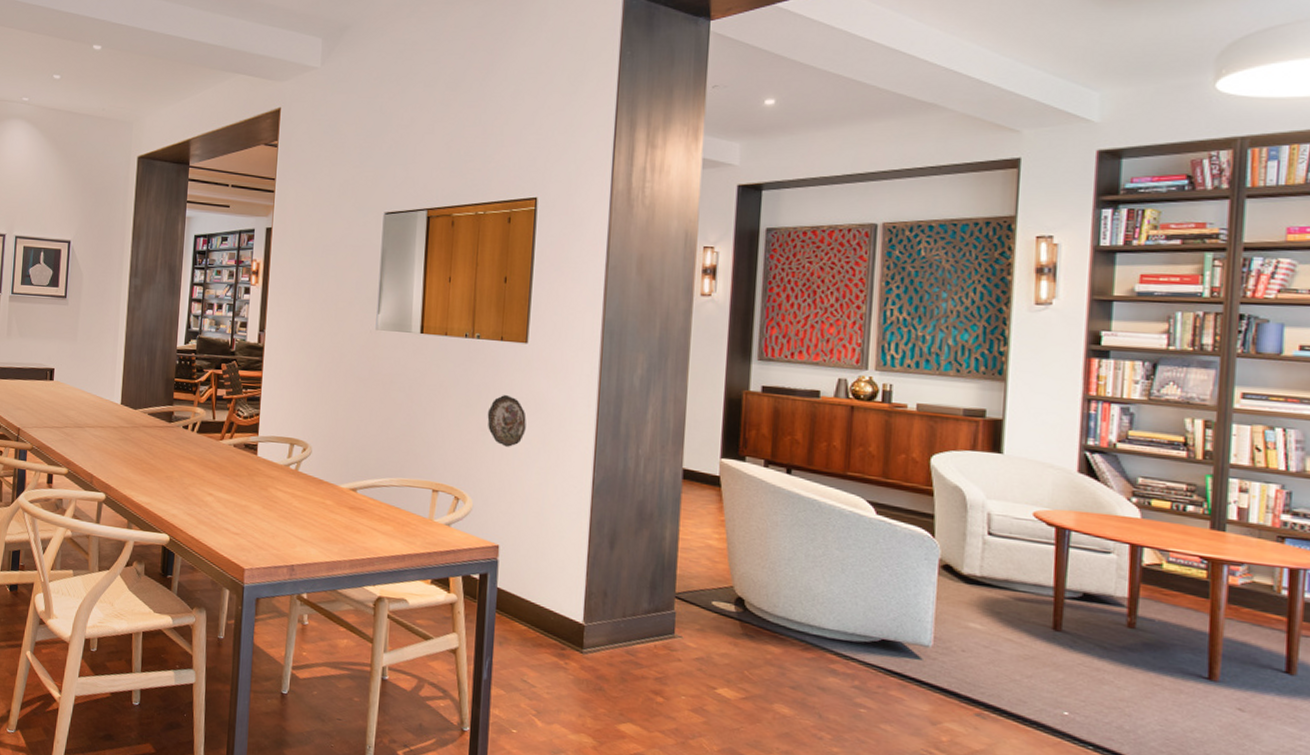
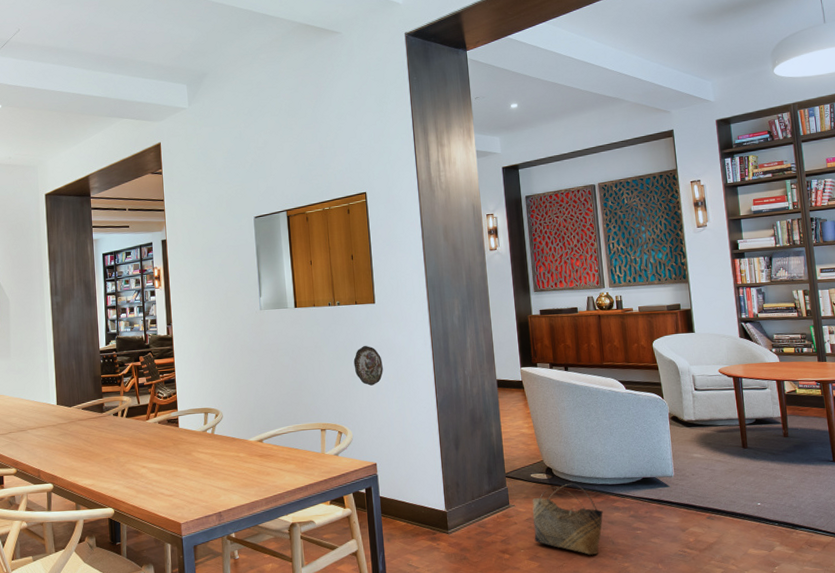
basket: none [703,623,812,726] -> present [532,483,603,555]

